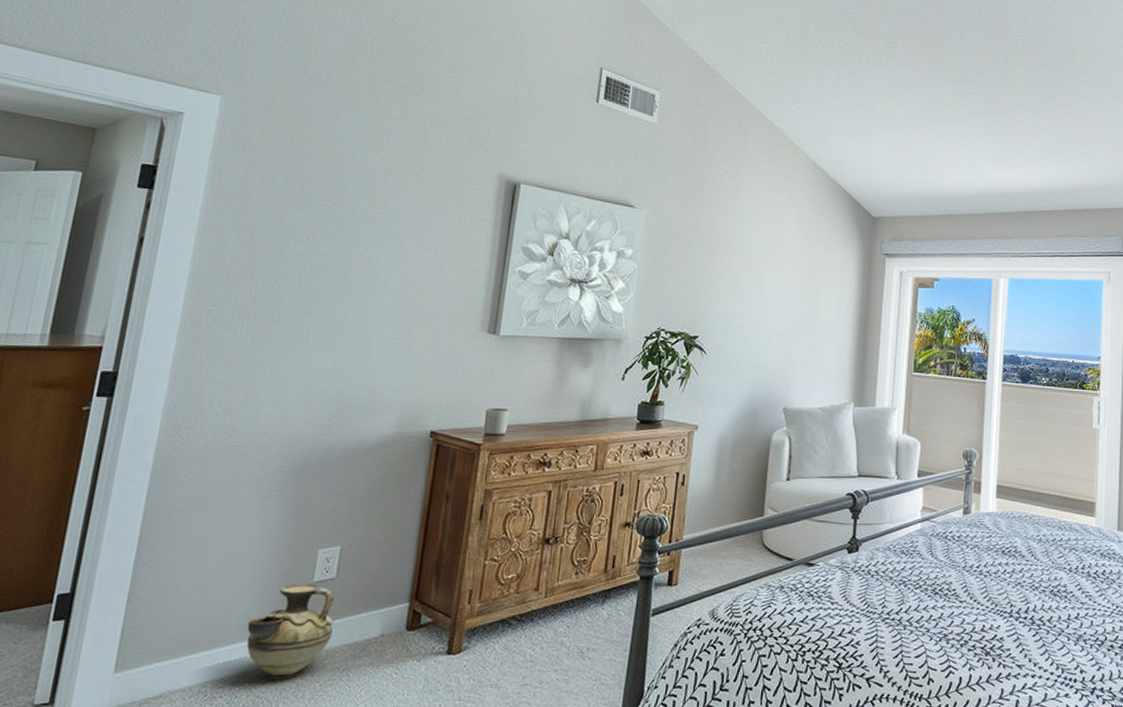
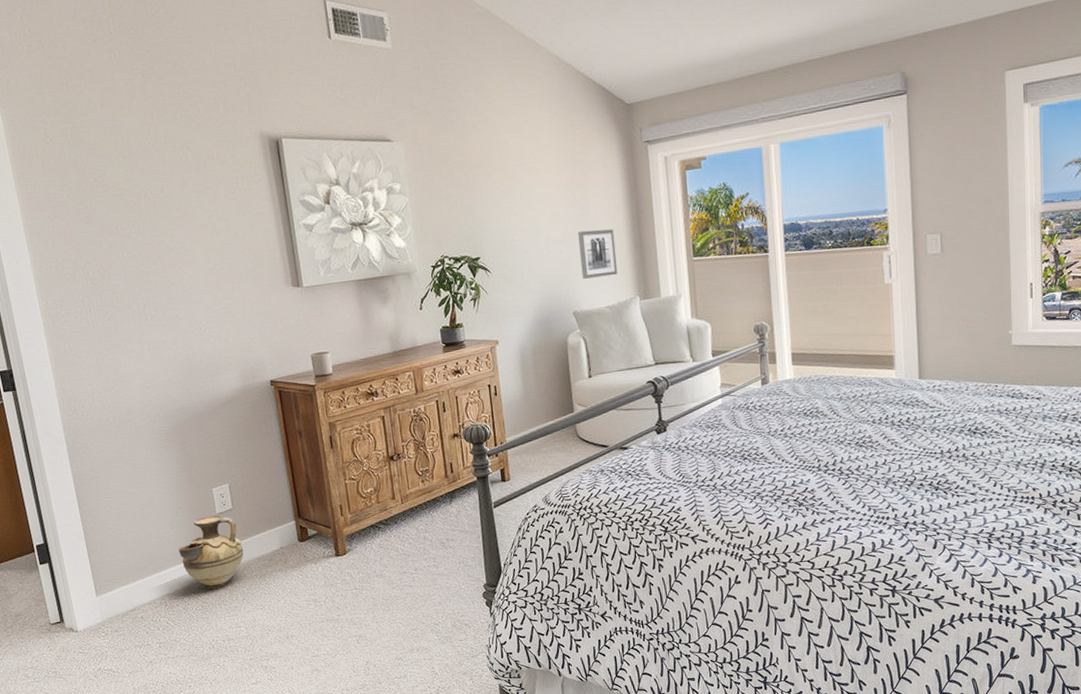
wall art: none [799,327,840,378] -> present [577,229,618,279]

